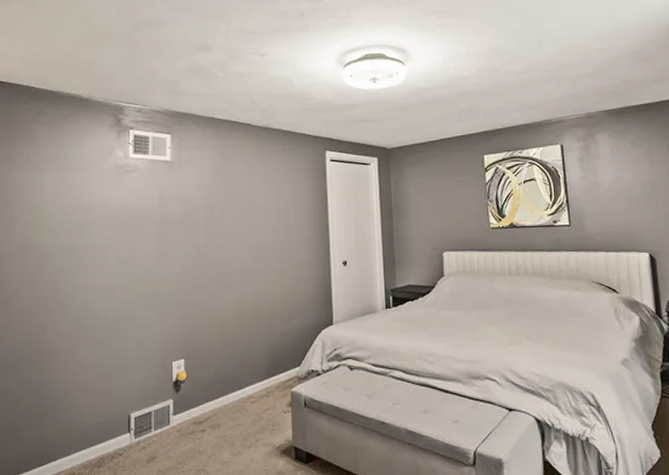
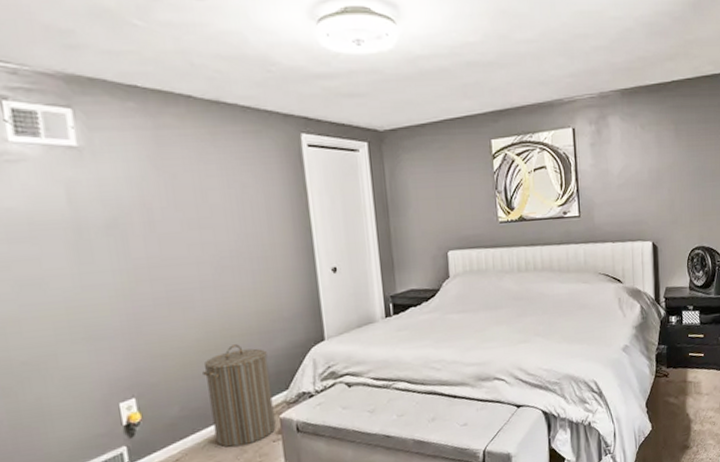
laundry hamper: none [235,321,288,413] -> present [203,344,276,448]

